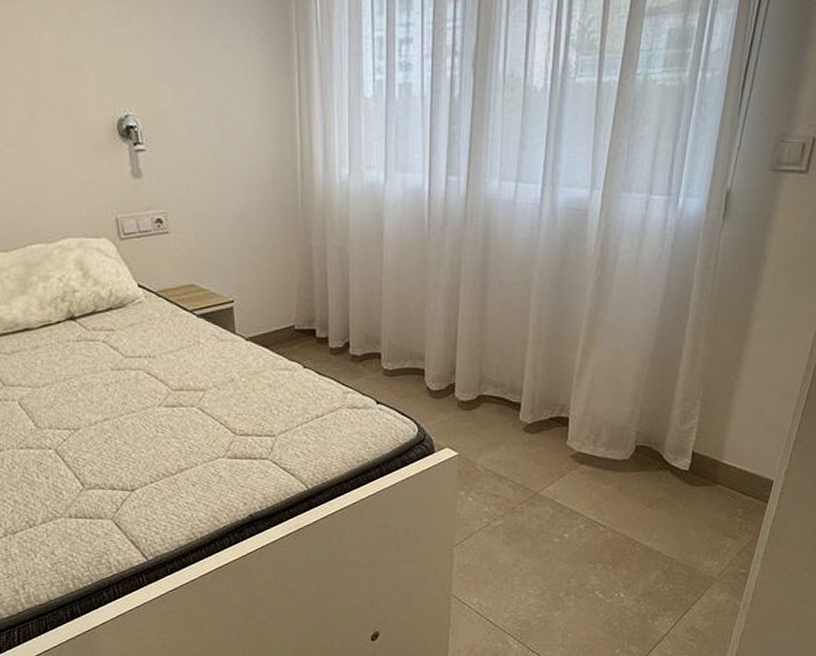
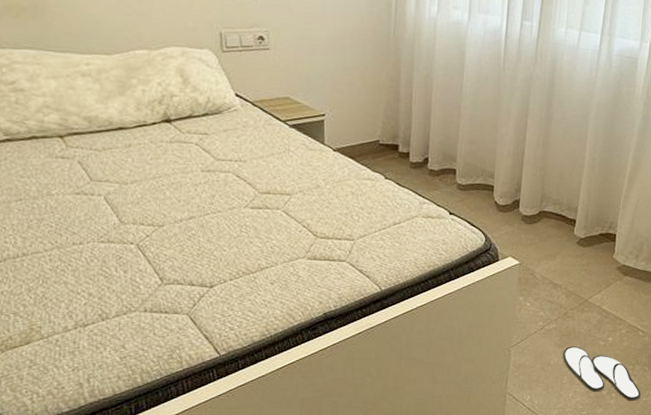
slippers: none [512,544,604,603] -> present [562,346,641,401]

